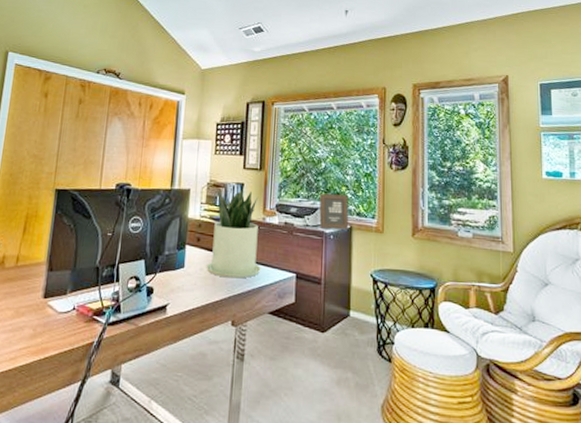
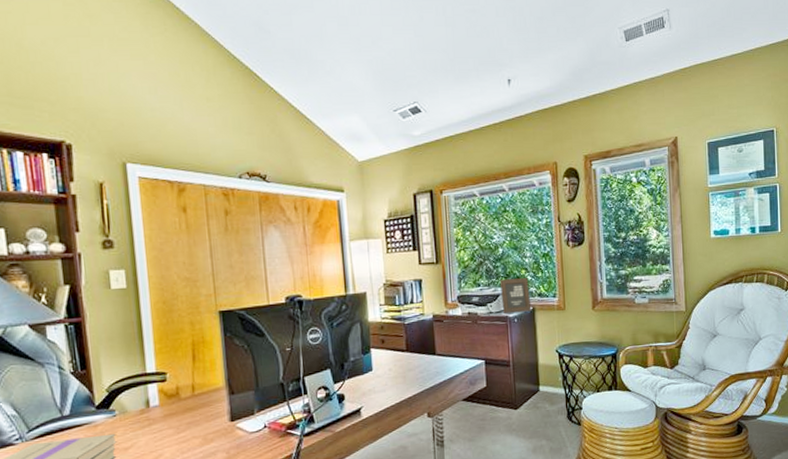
planter: present [206,190,261,279] -> none [394,286,450,374]

